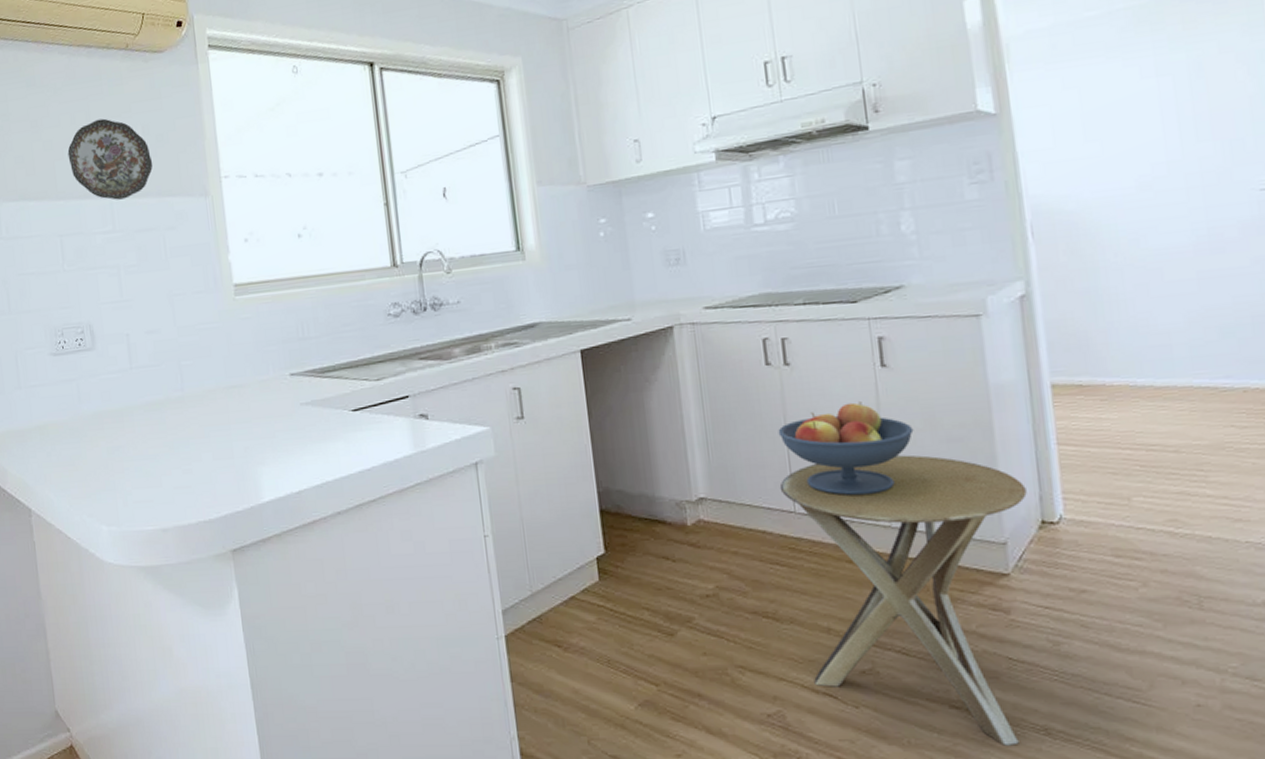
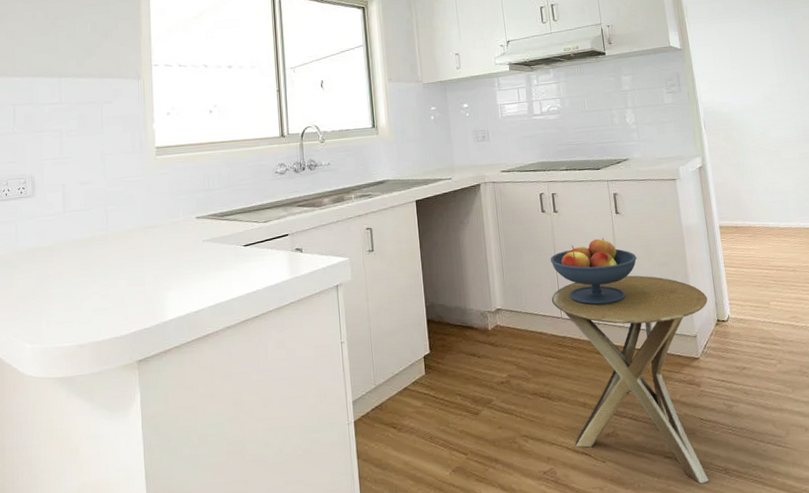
decorative plate: present [67,118,153,200] -> none [27,16,98,79]

